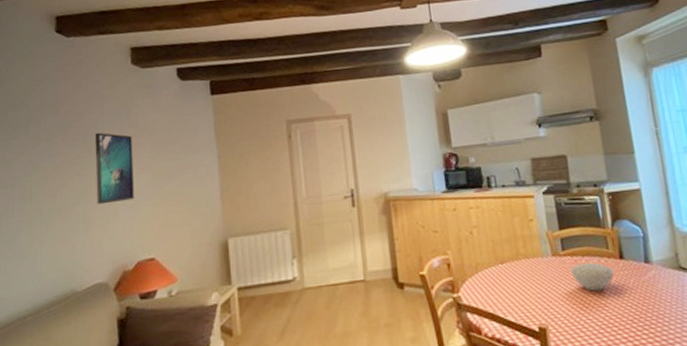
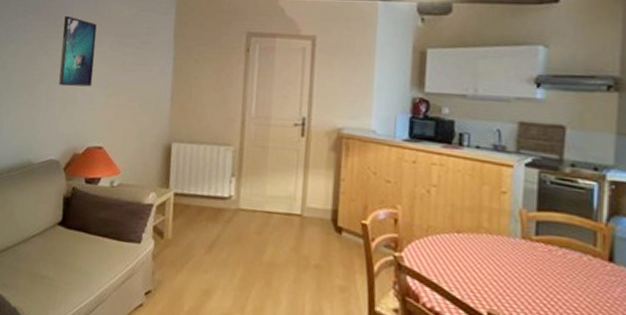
bowl: present [570,262,614,291] -> none [540,254,596,292]

